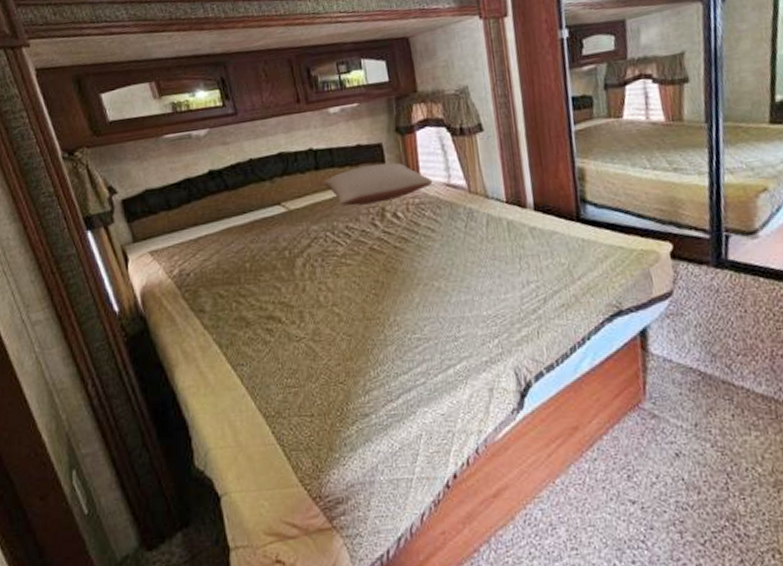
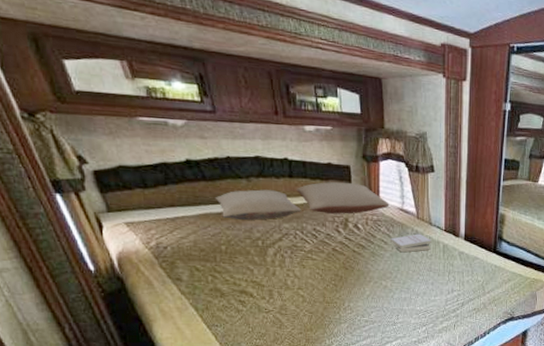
pillow: none [238,188,330,231] -> present [215,189,301,220]
books: none [439,212,491,240] -> present [391,234,431,253]

